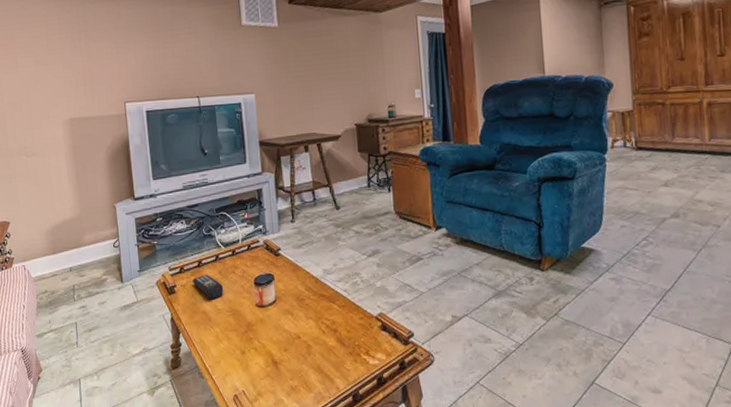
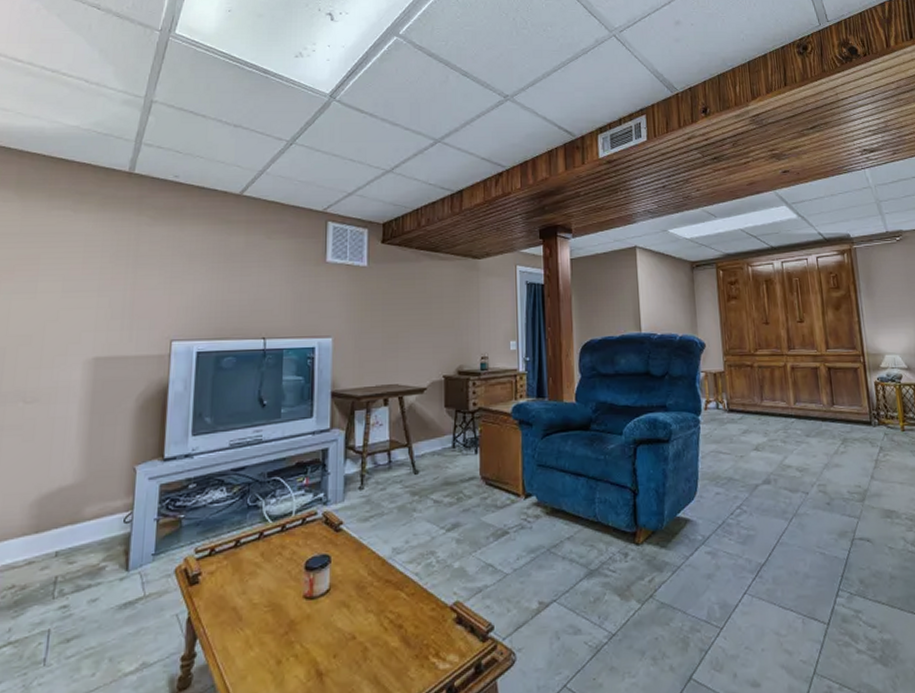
remote control: present [192,275,224,300] -> none [224,557,265,592]

